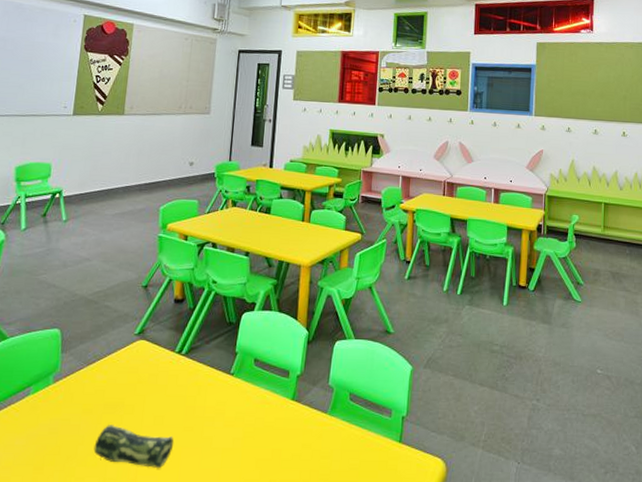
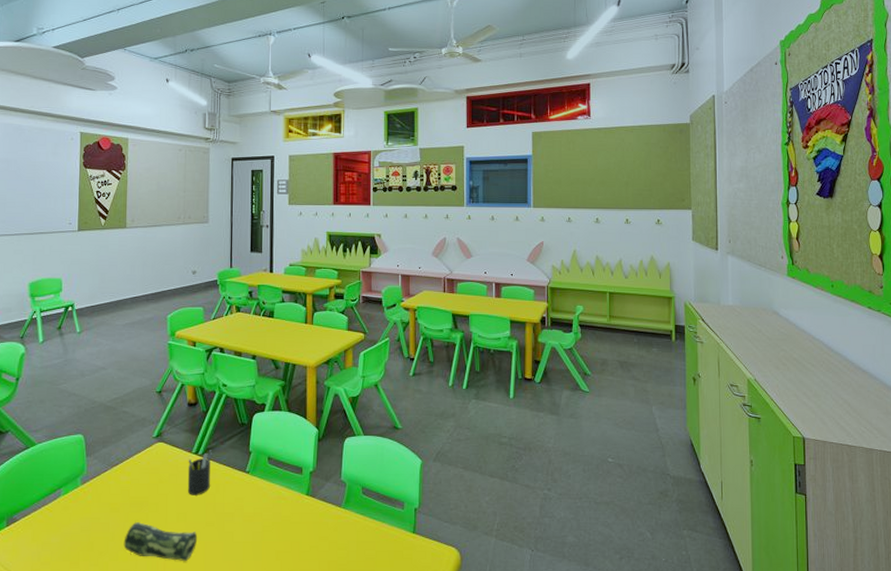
pen holder: none [167,349,197,398] -> present [187,450,213,495]

